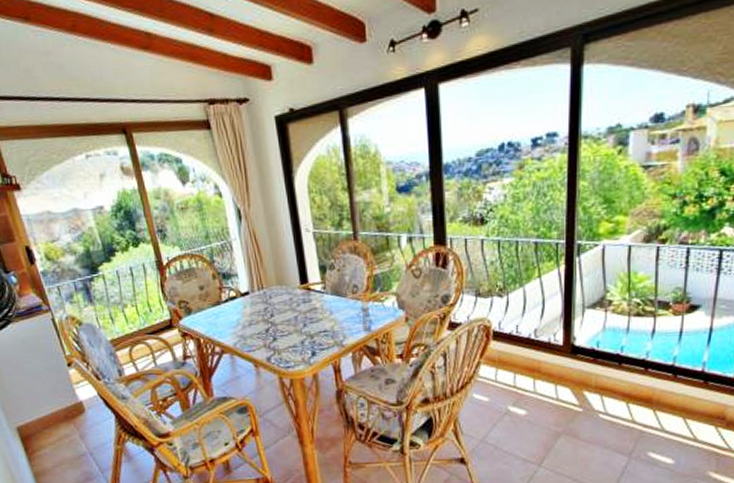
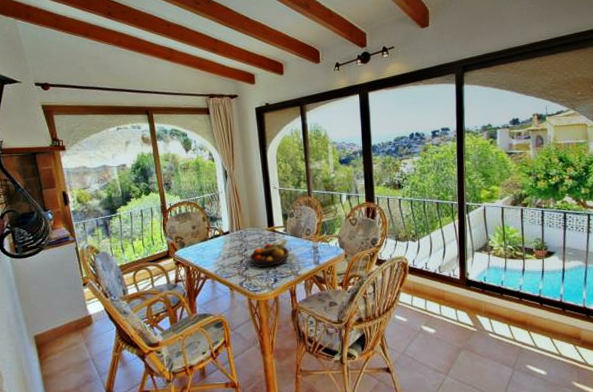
fruit bowl: none [277,300,331,338] -> present [249,240,290,268]

